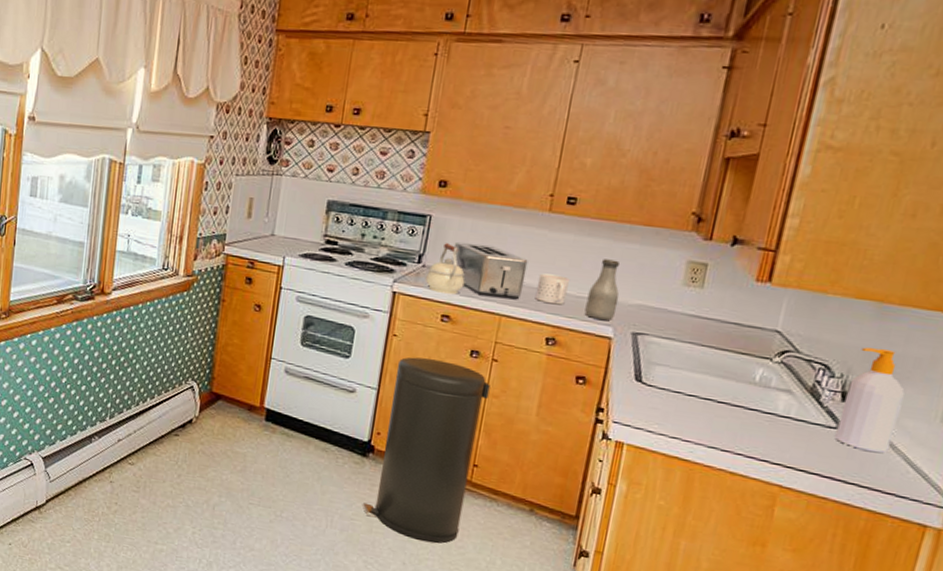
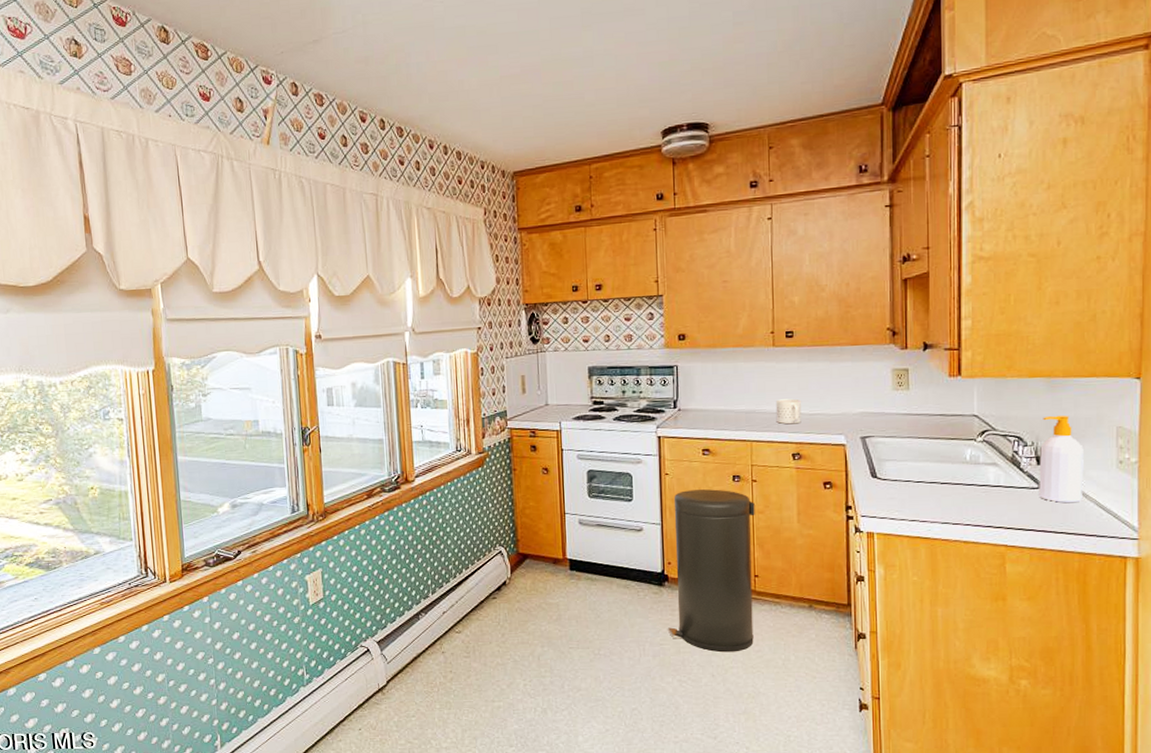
kettle: present [425,243,465,295] -> none [682,387,716,432]
toaster: present [451,241,528,300] -> none [701,382,765,427]
bottle: present [584,259,621,321] -> none [818,378,844,431]

